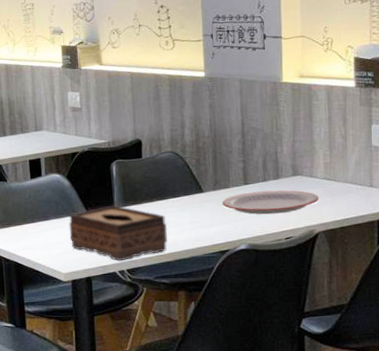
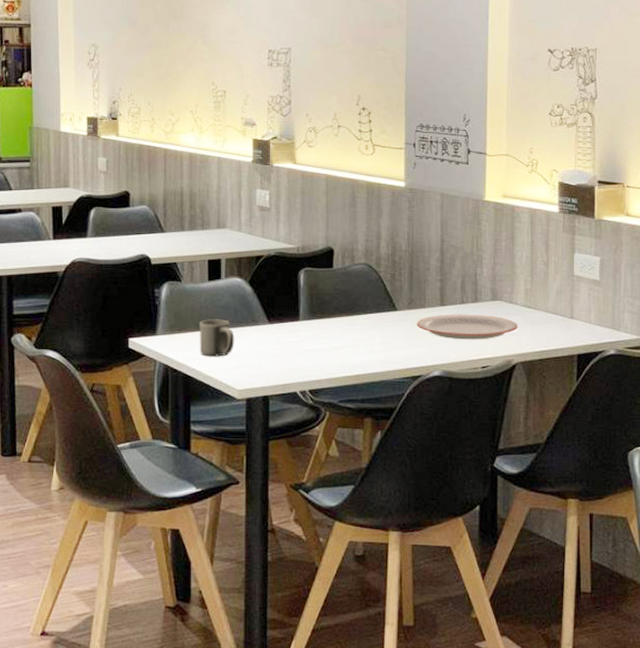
mug: none [26,212,58,246] -> present [199,319,235,357]
tissue box: present [69,205,168,261] -> none [247,317,357,380]

